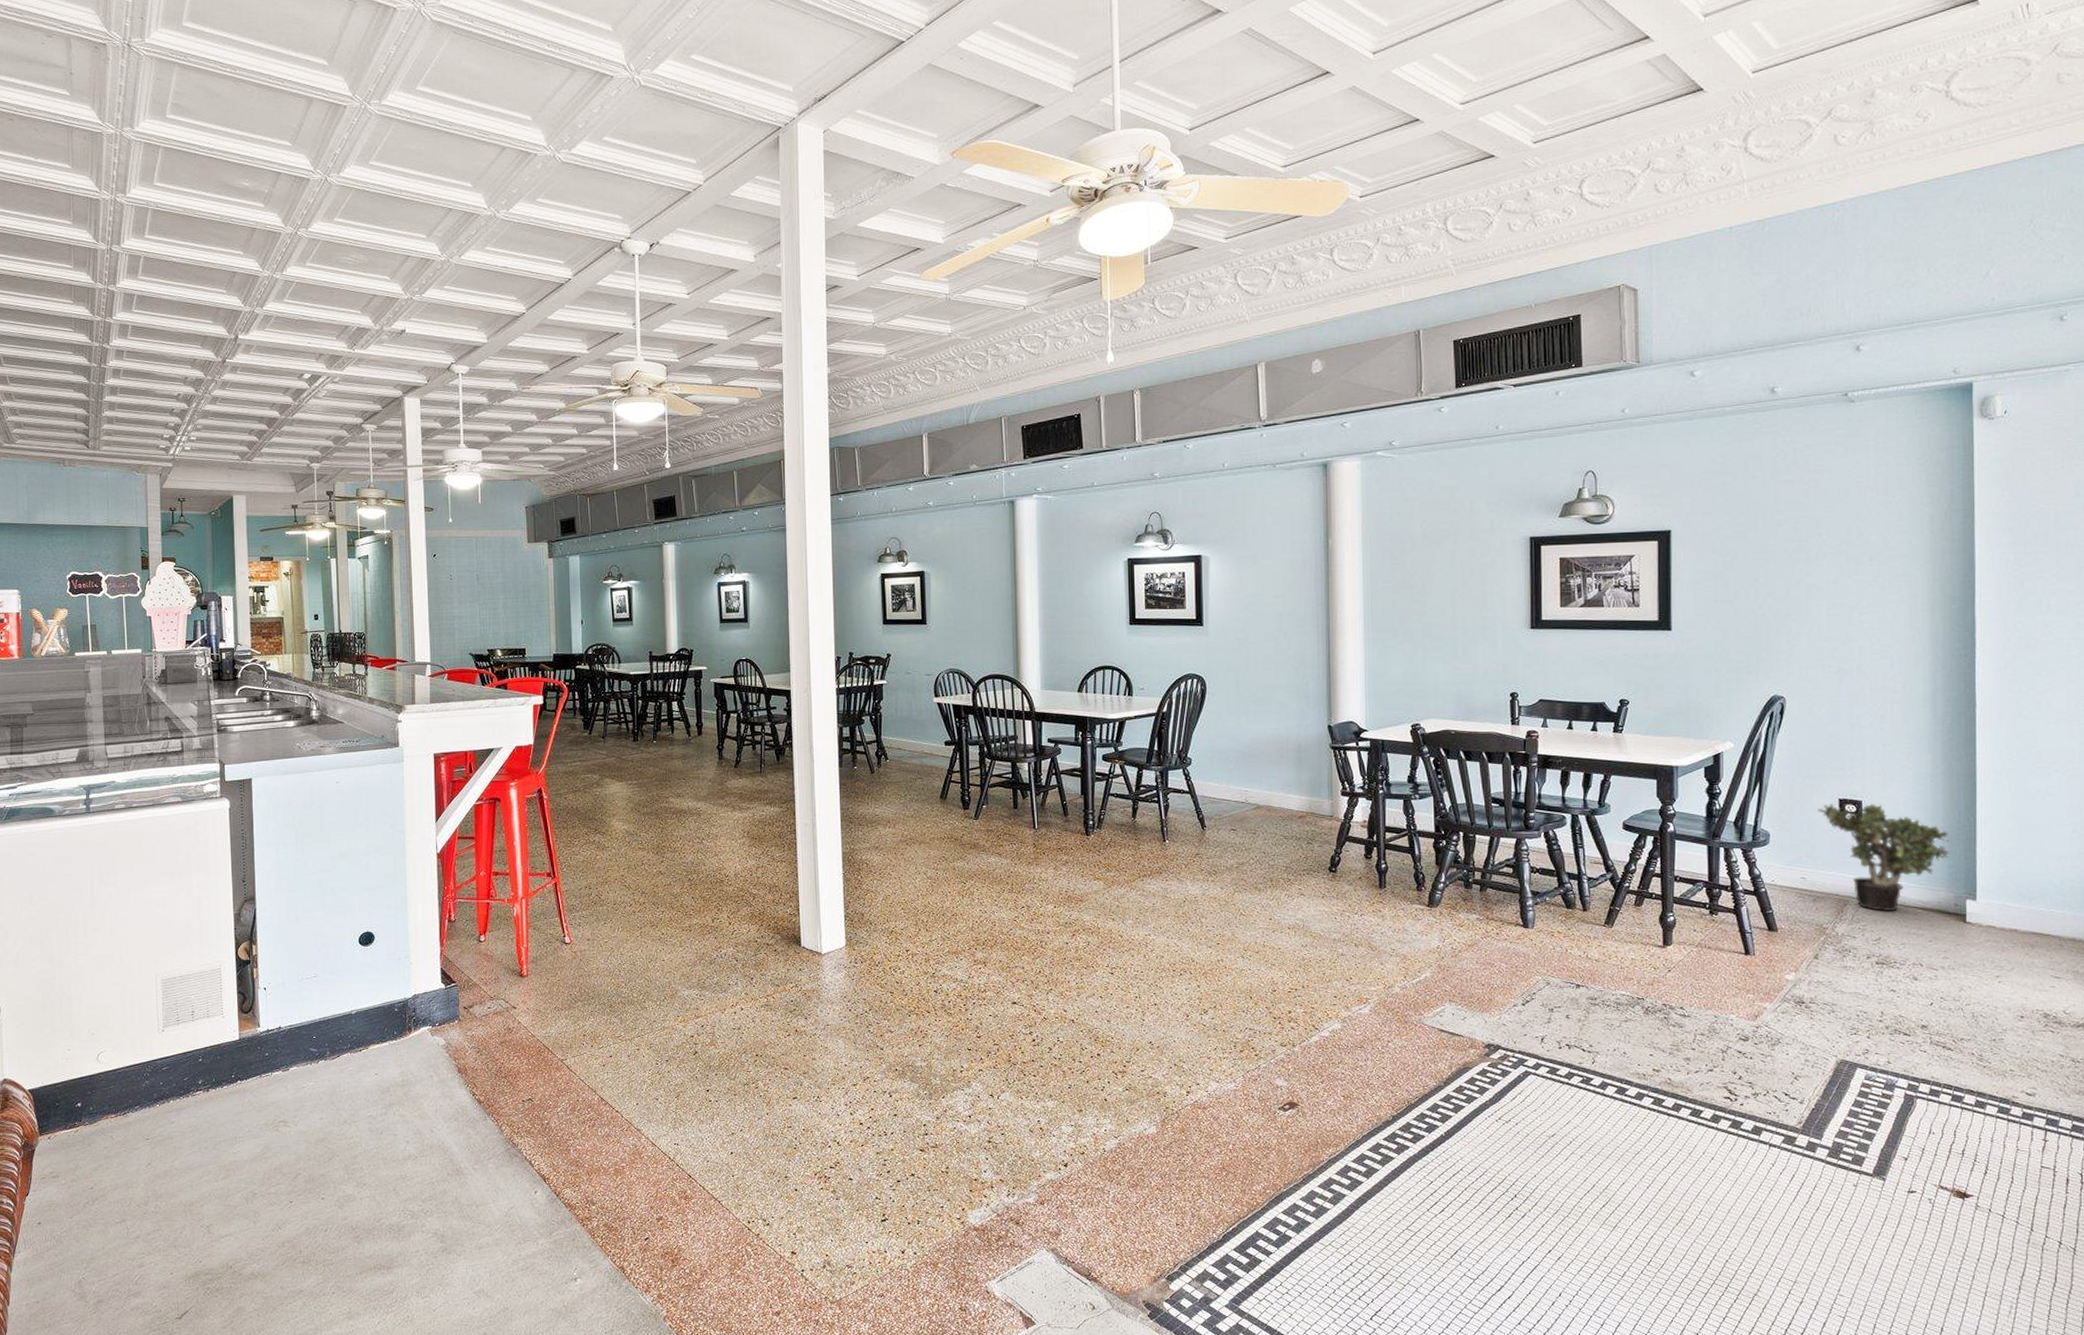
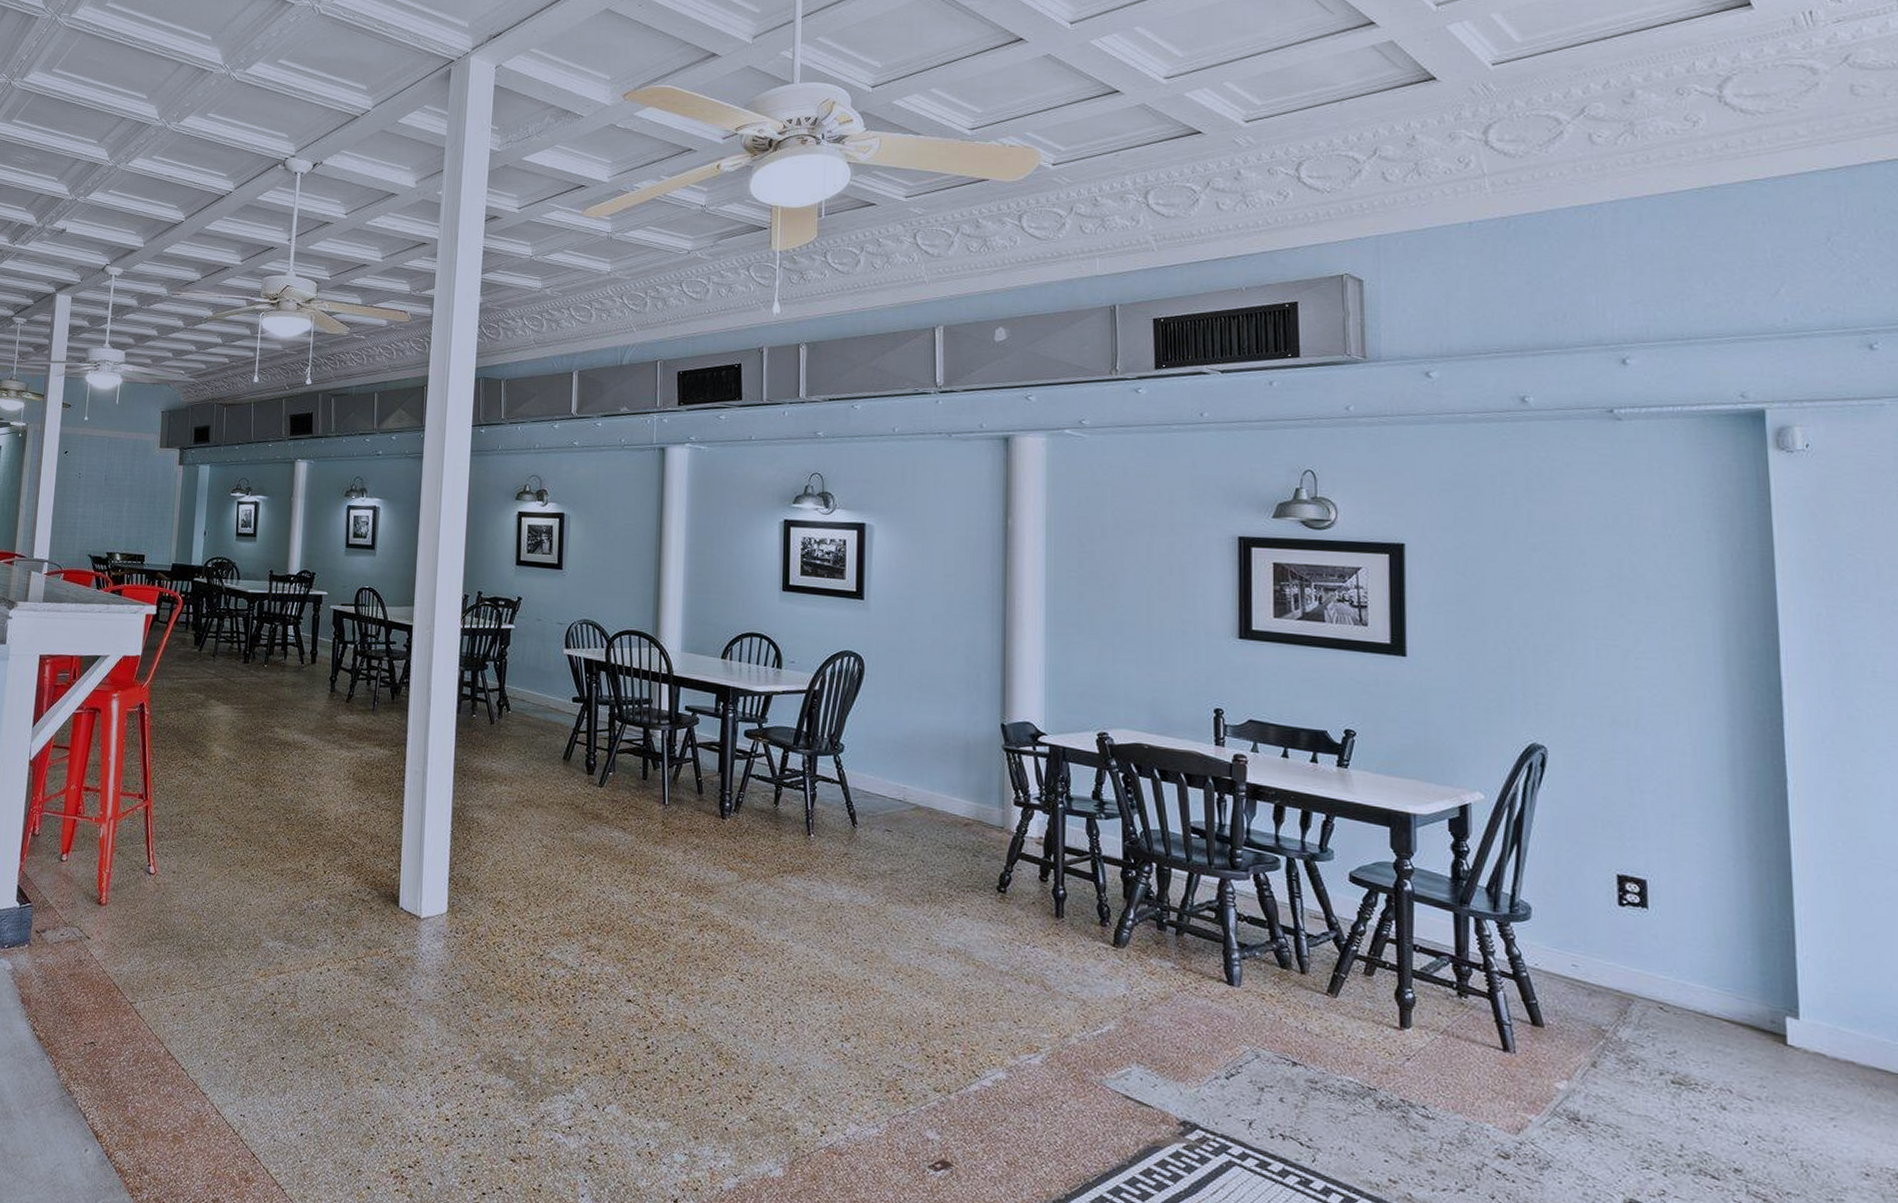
potted plant: present [1817,804,1950,912] -> none [1590,879,1762,1021]

